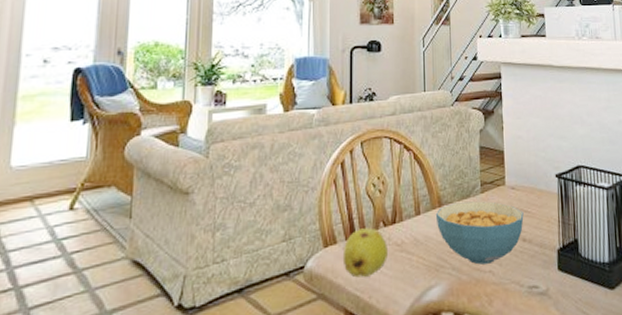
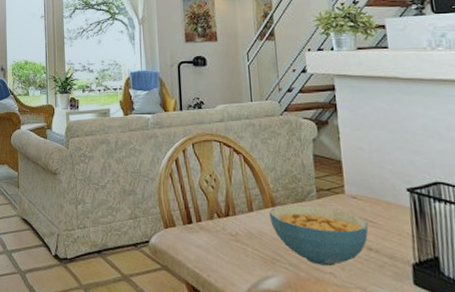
fruit: present [342,227,389,278] -> none [181,217,224,258]

